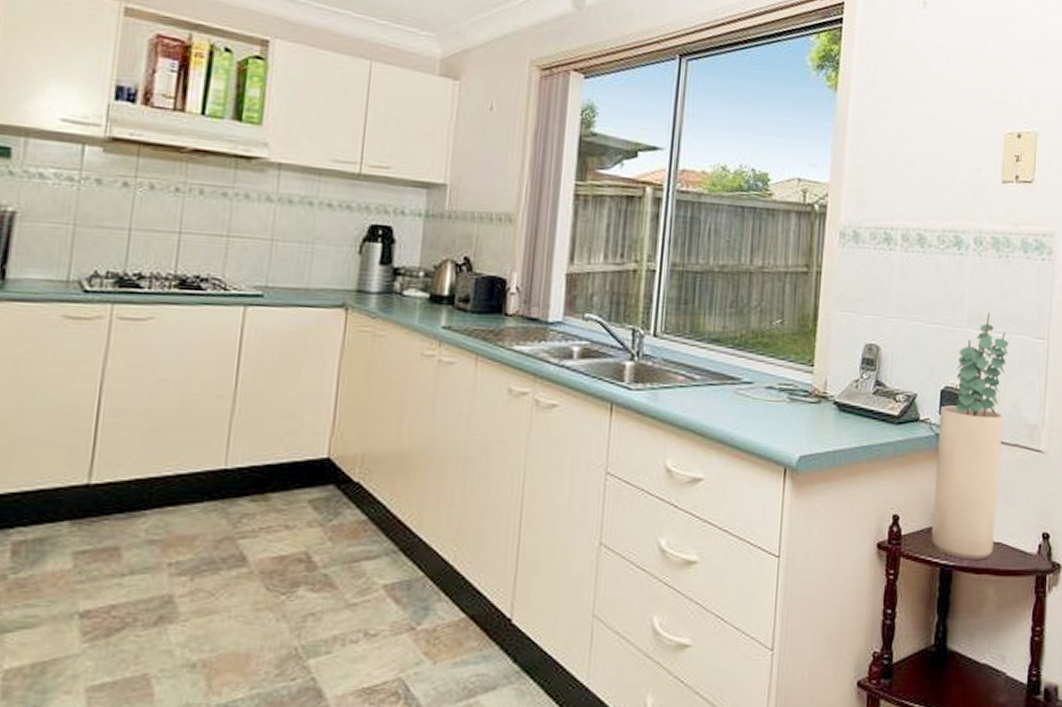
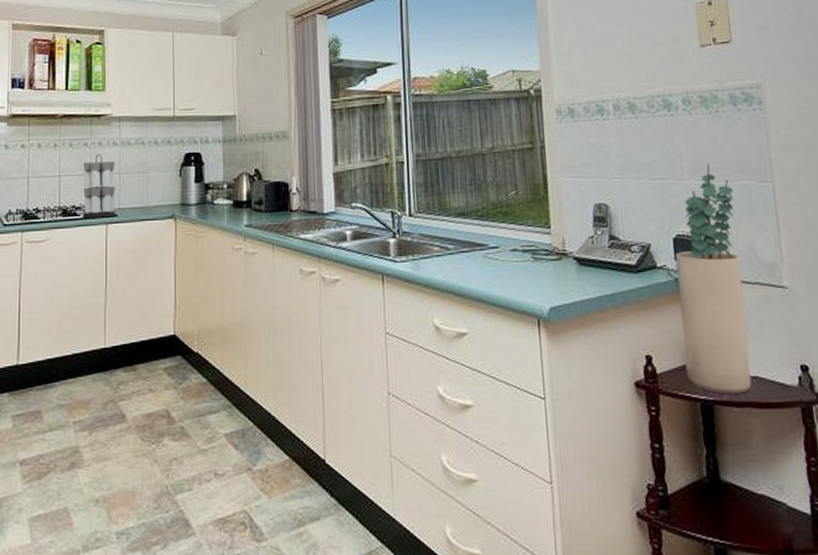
spice rack: none [209,209,267,297] -> present [82,153,116,219]

